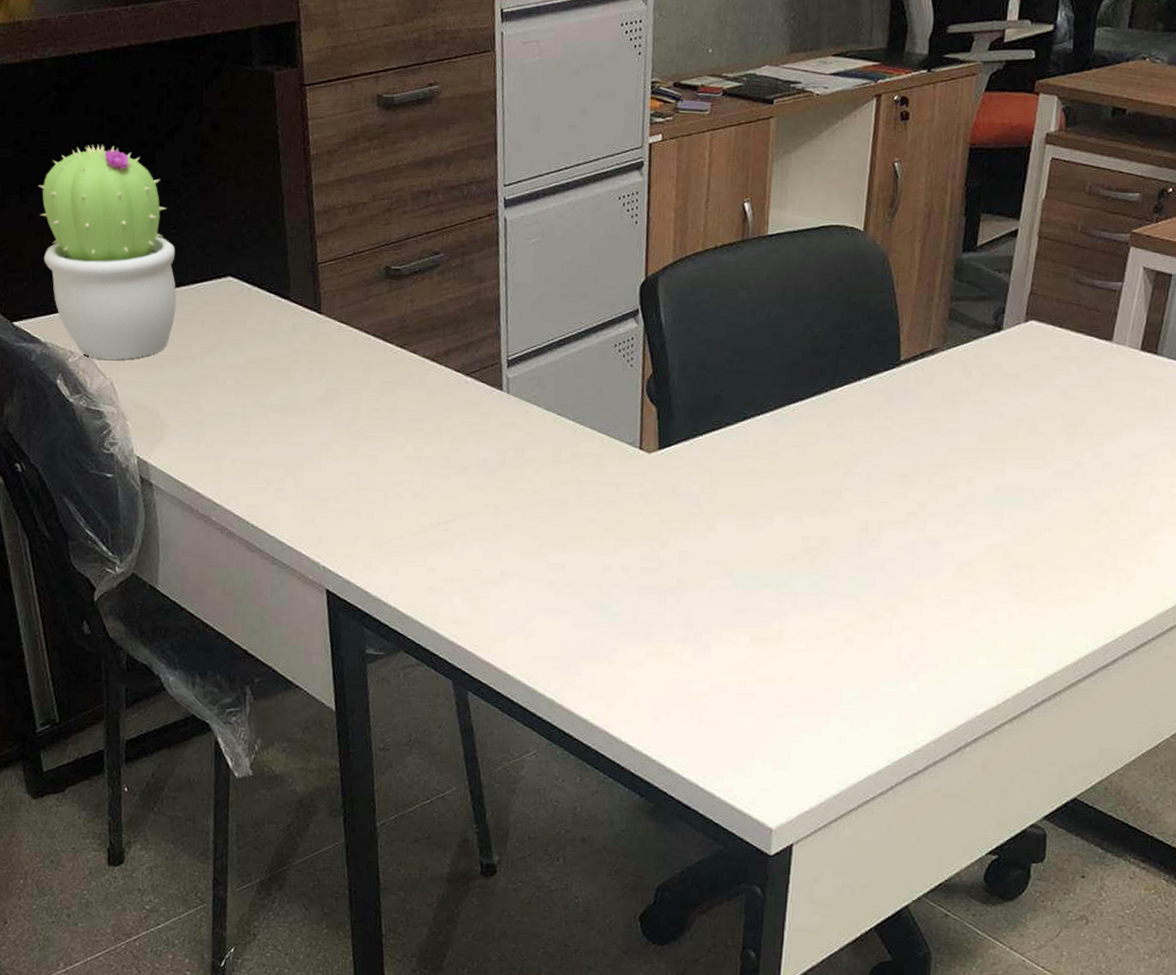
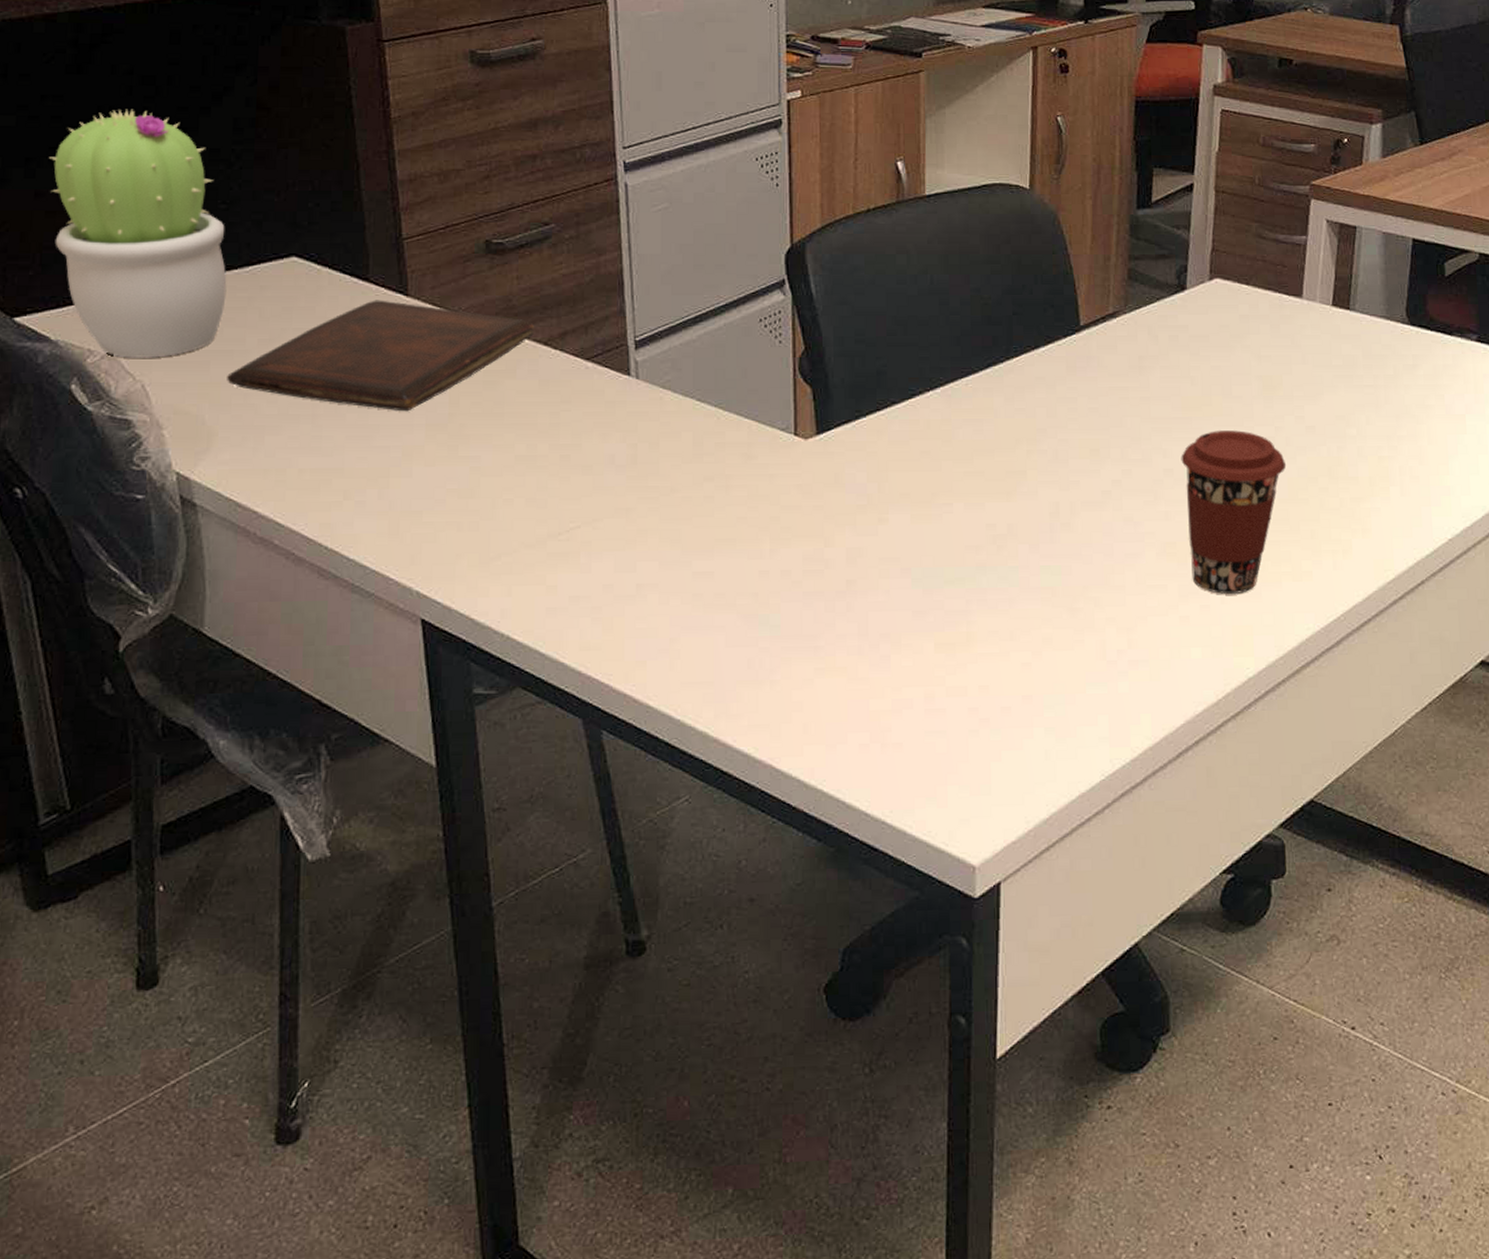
book: none [176,316,425,414] -> present [227,300,535,412]
coffee cup: none [983,463,1081,612] -> present [1181,430,1286,594]

